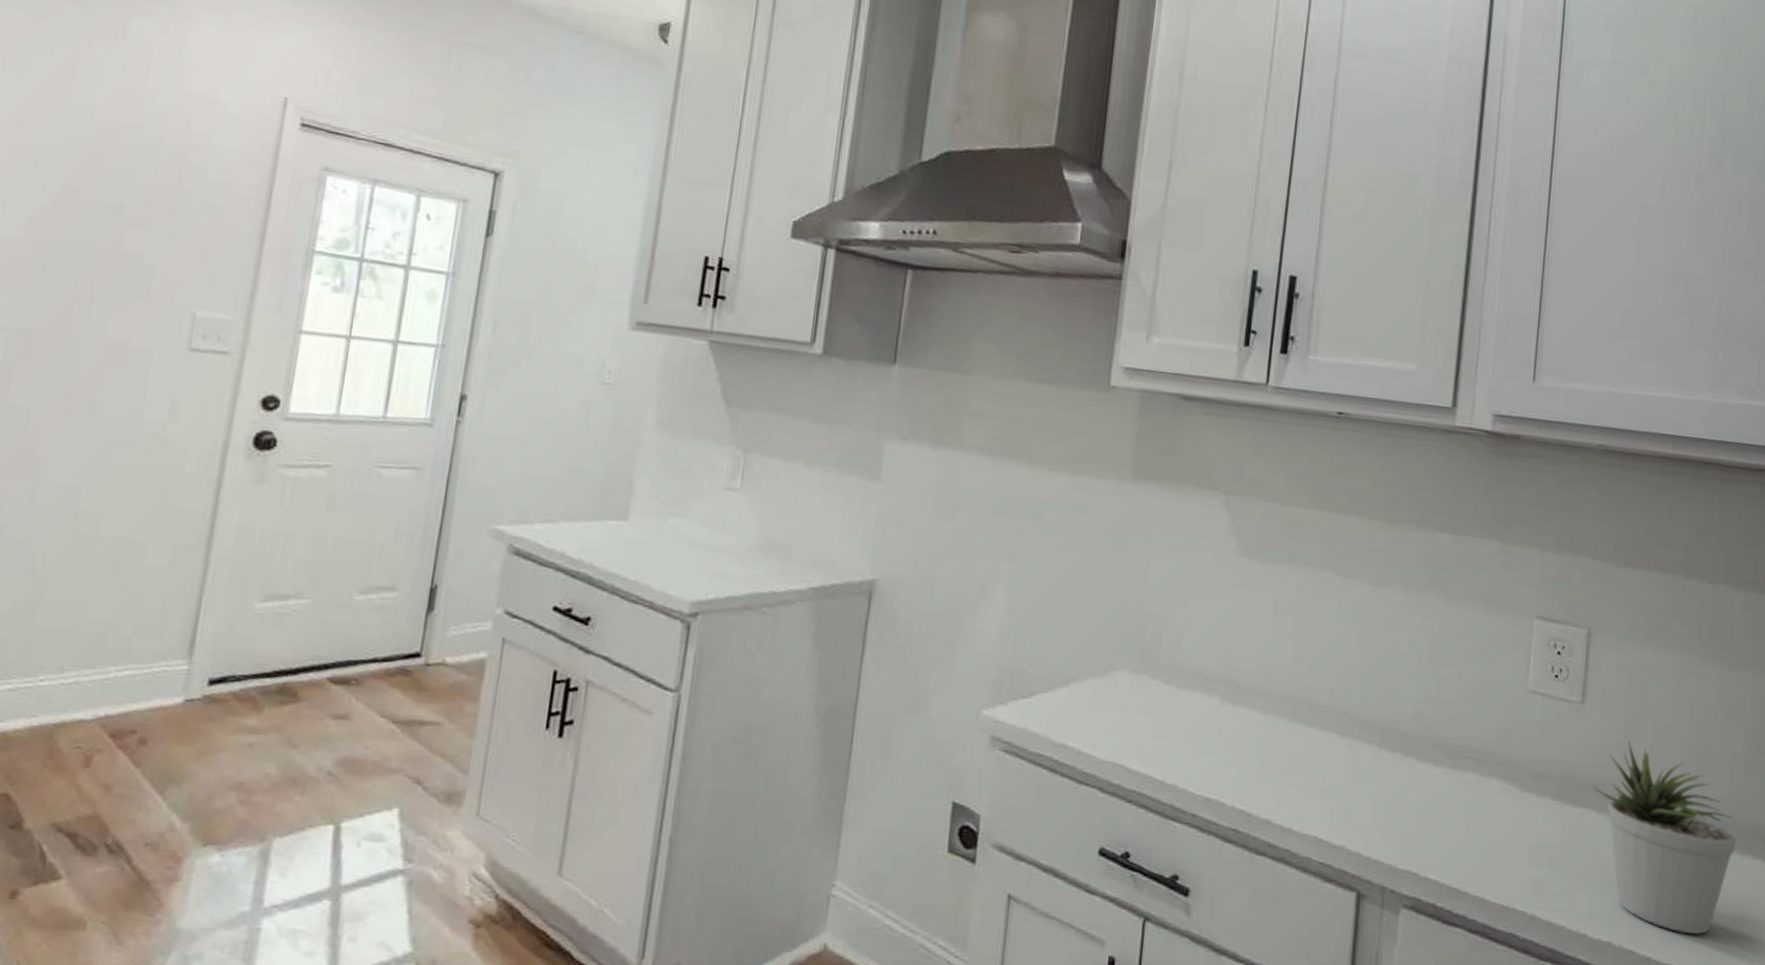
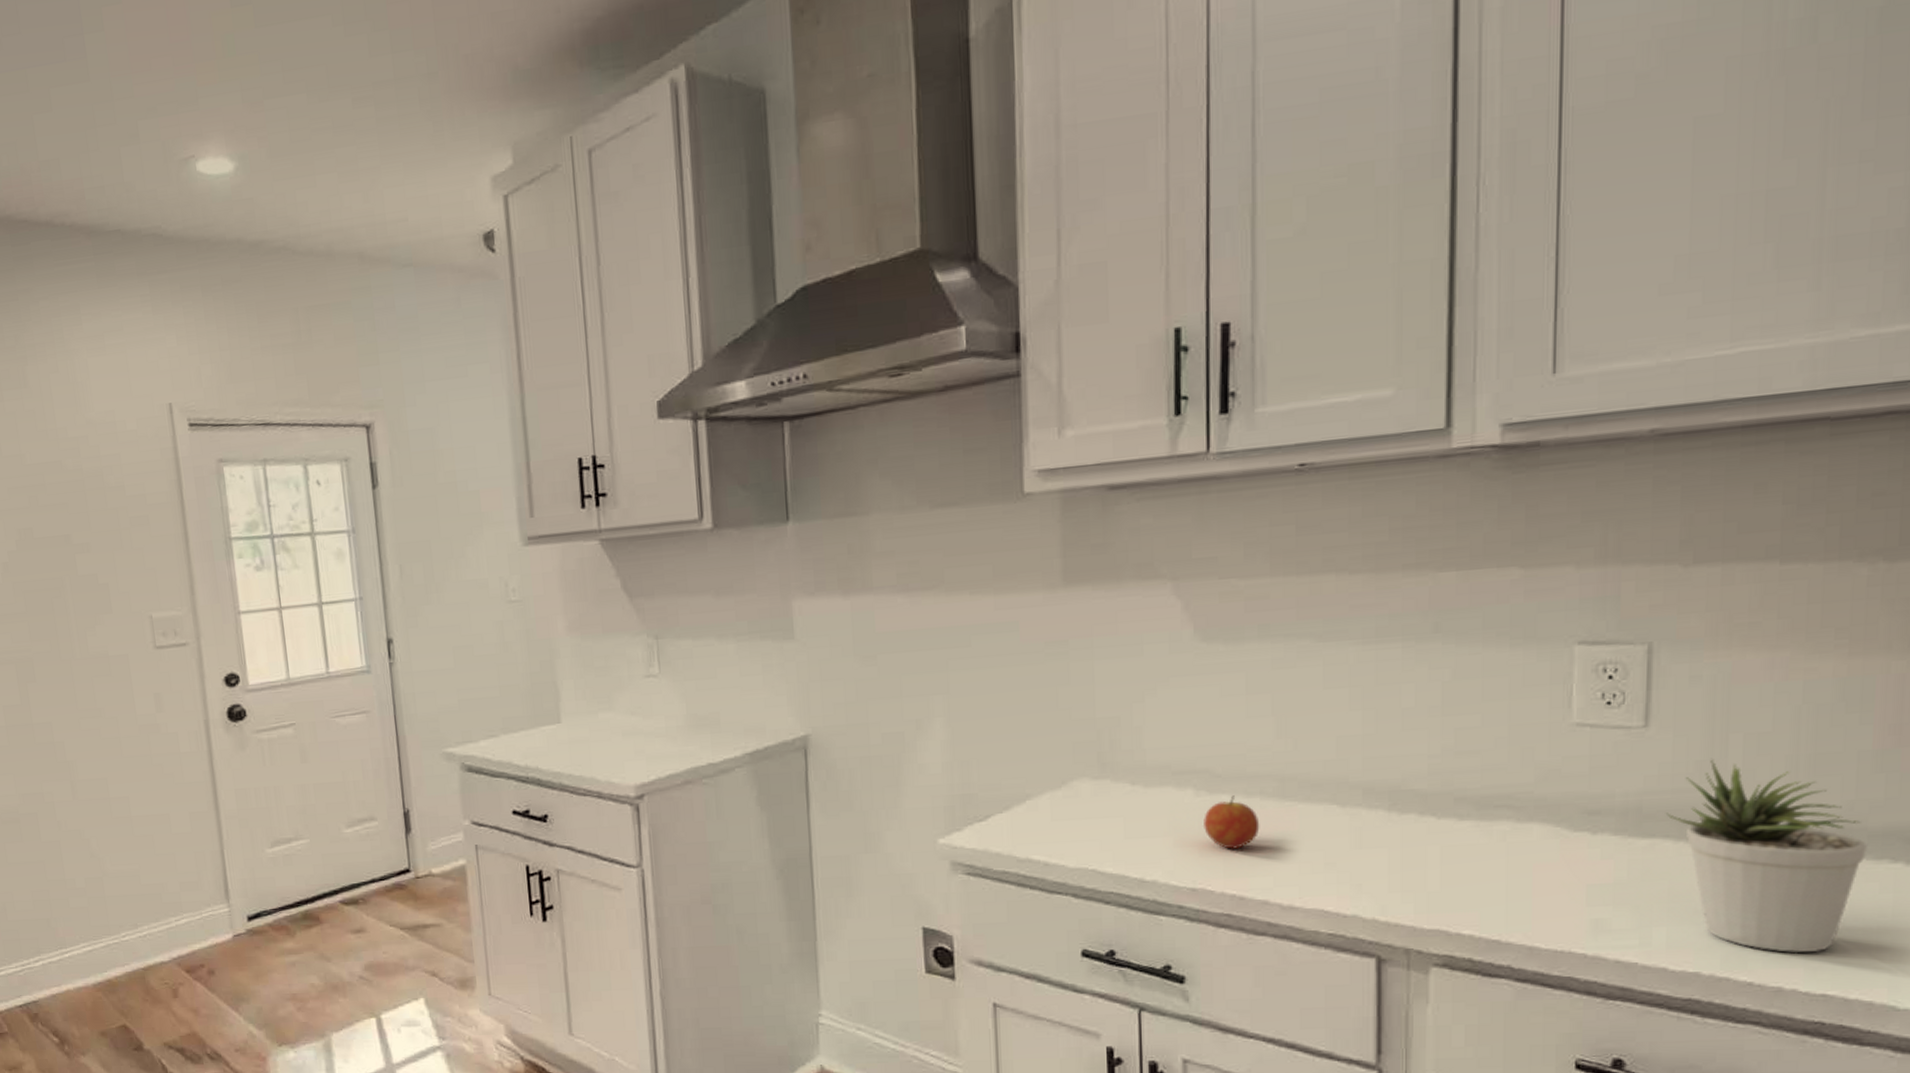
fruit: none [1224,710,1272,764] -> present [1204,795,1260,849]

